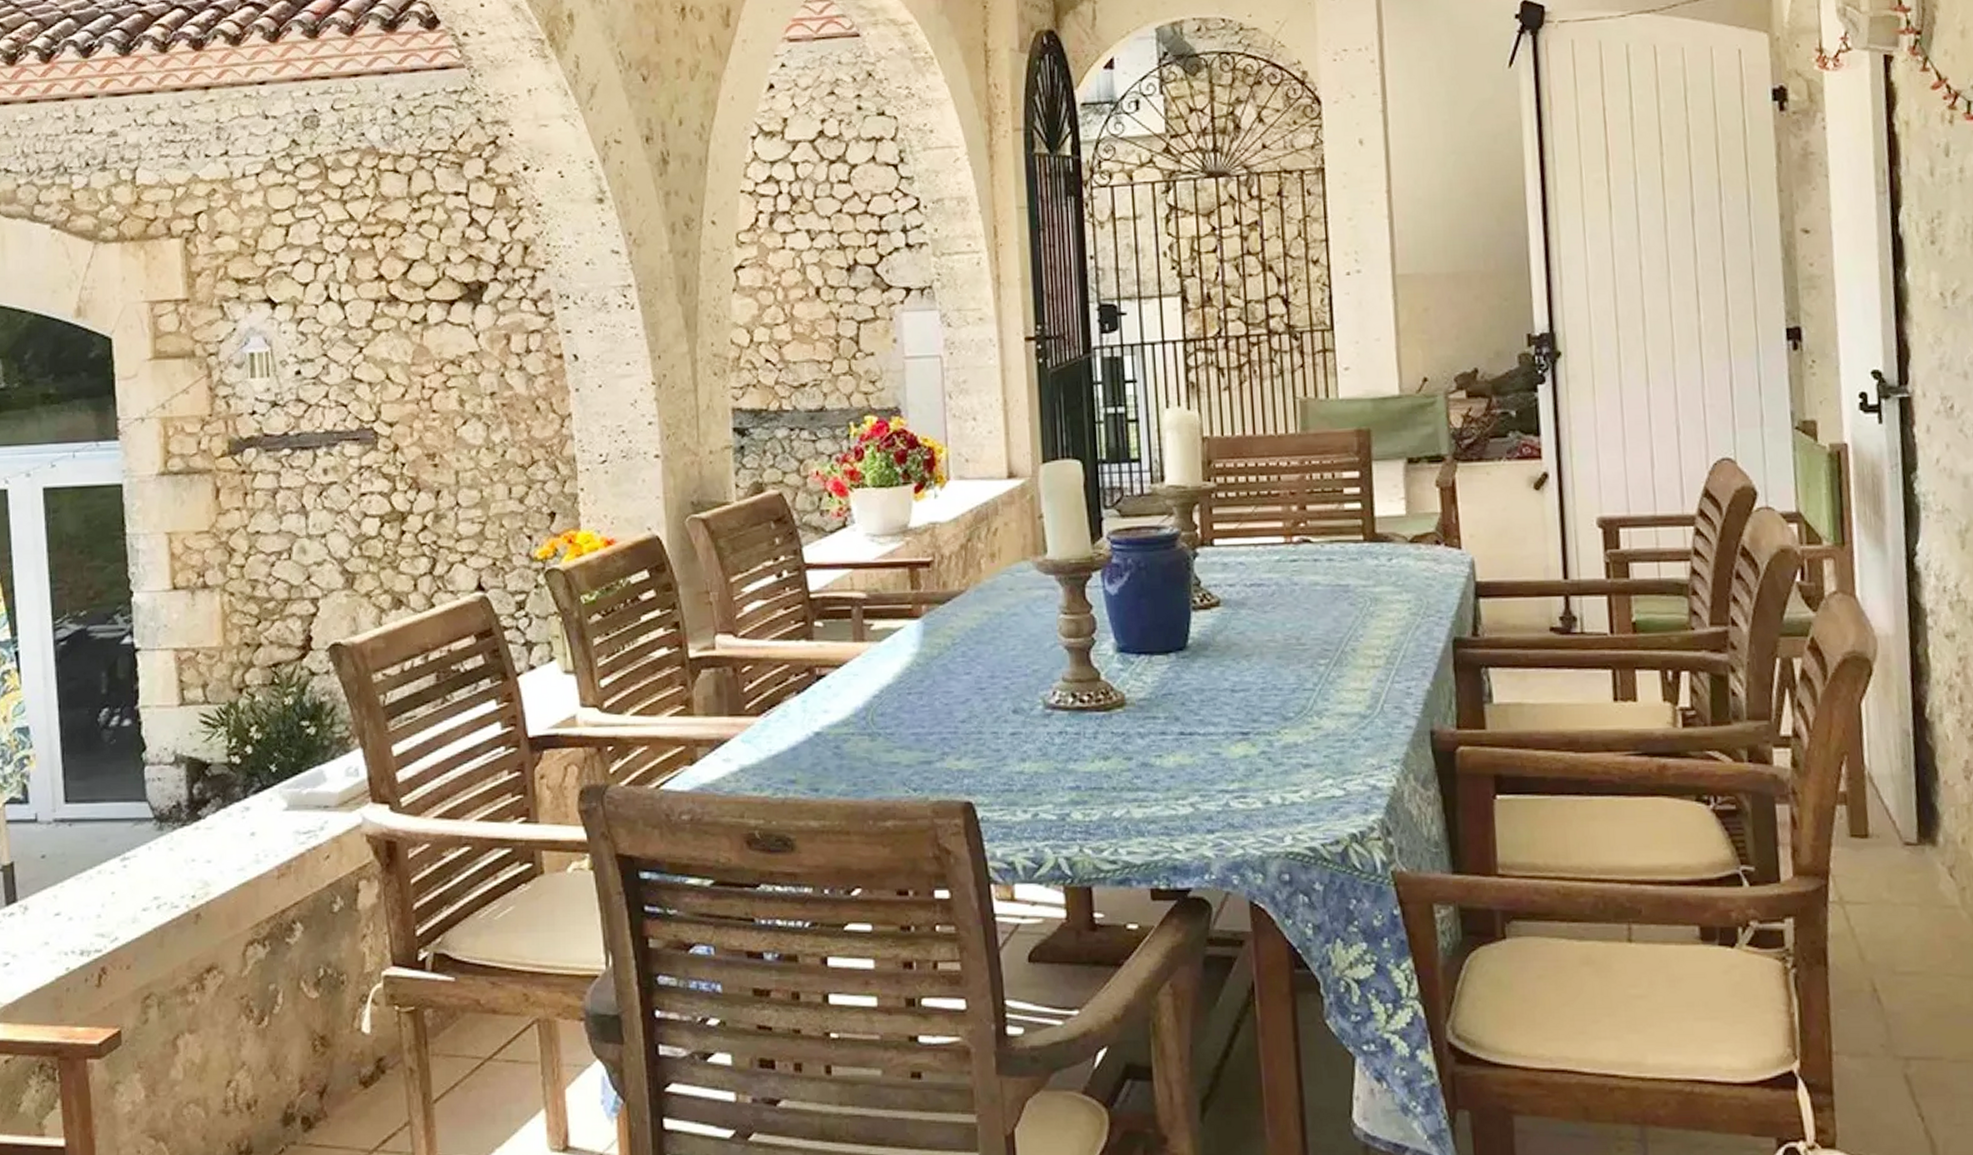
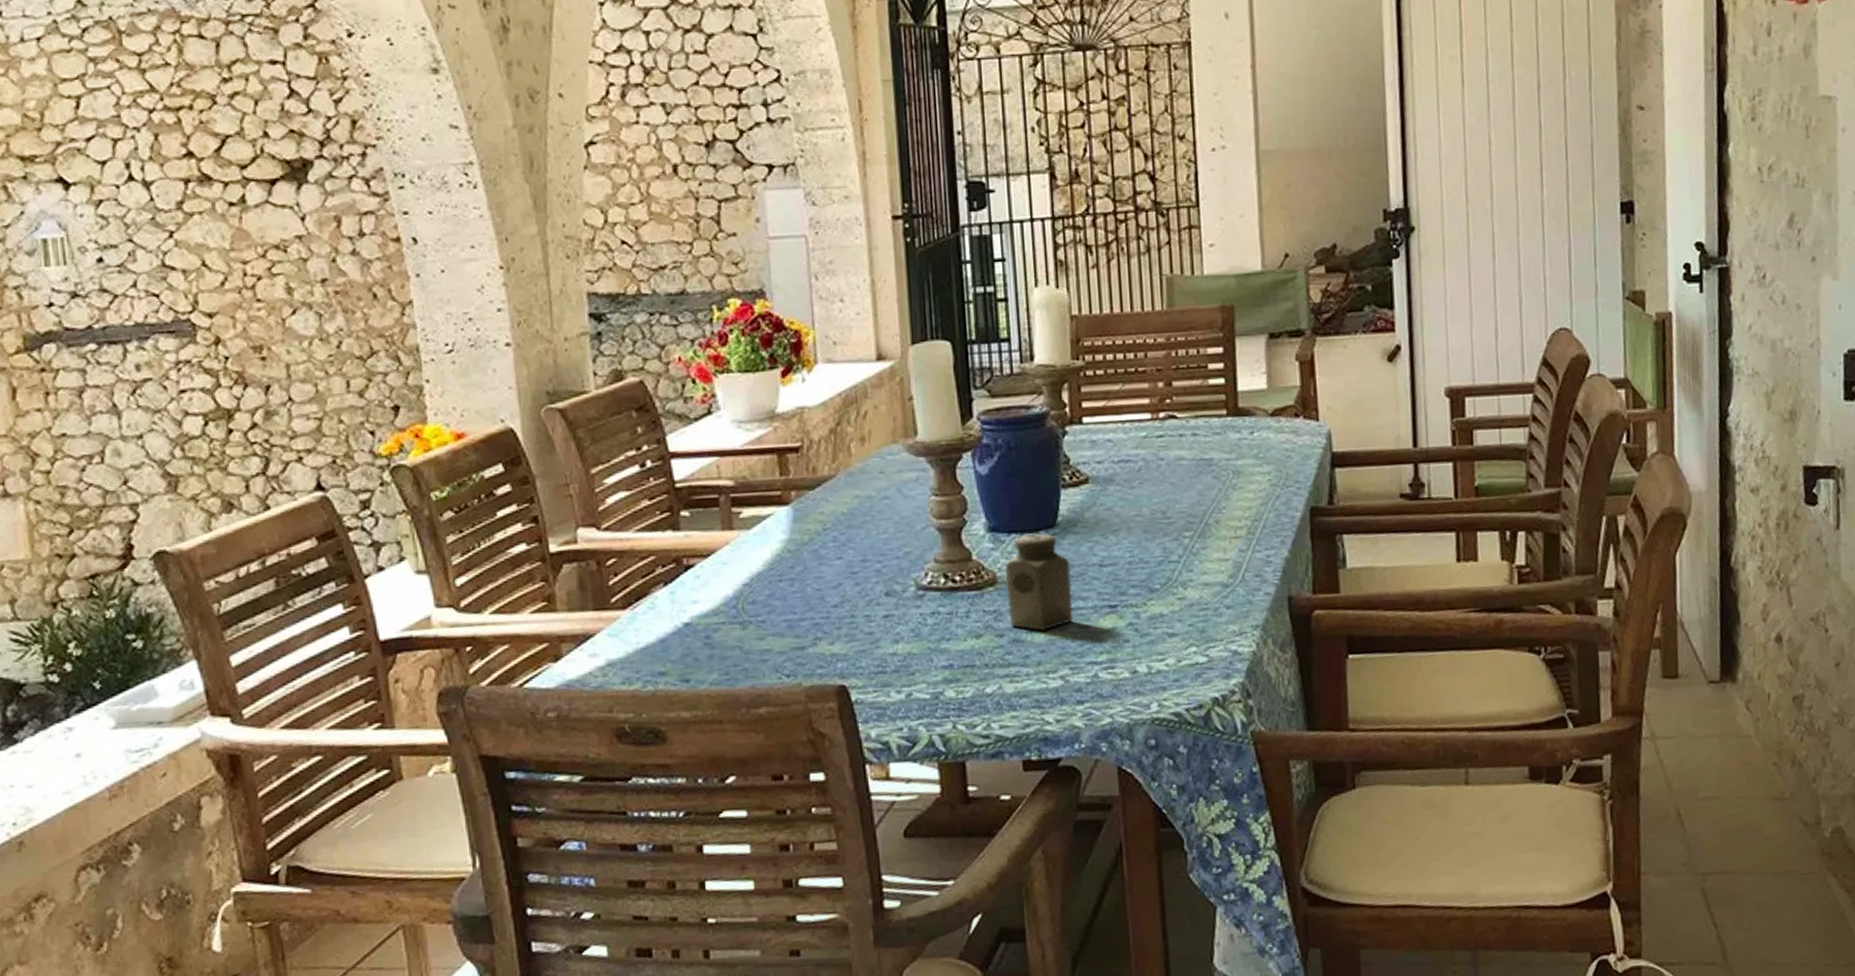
salt shaker: none [1133,655,1204,755] -> present [1004,533,1074,631]

